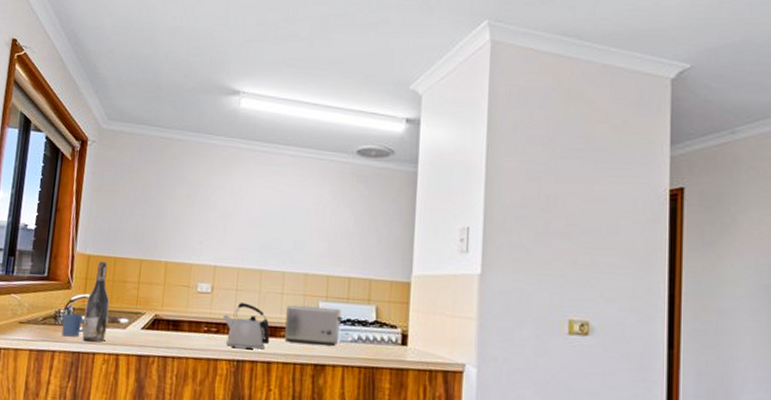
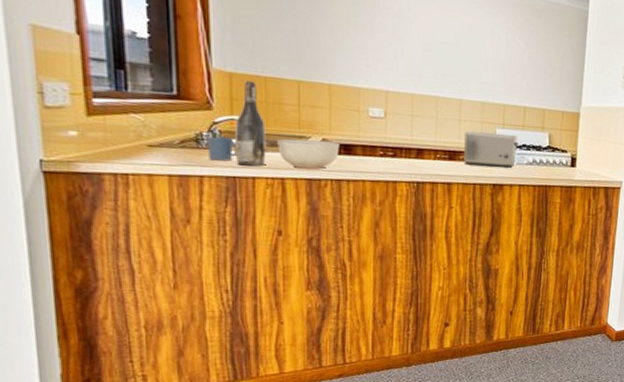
bowl: none [117,314,170,347] -> present [278,138,341,170]
kettle: present [223,303,270,349] -> none [399,128,449,172]

